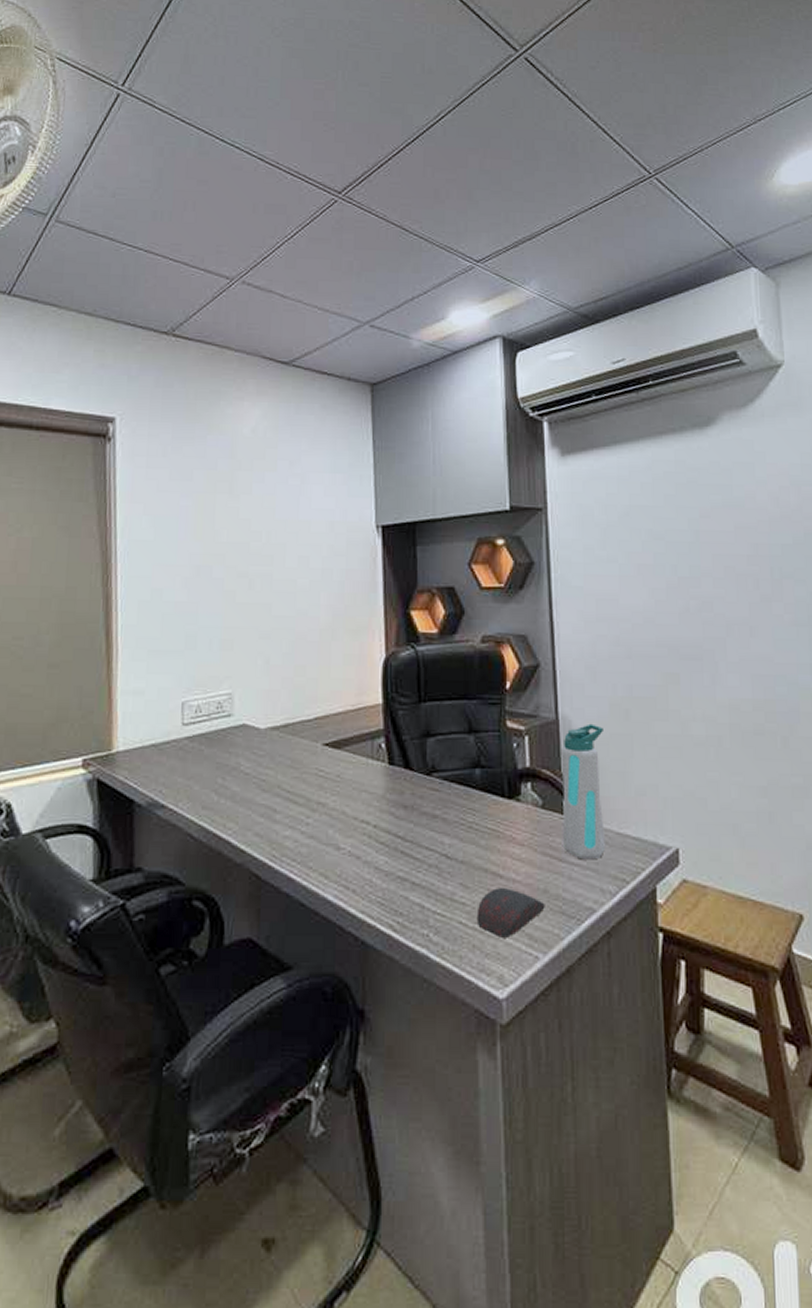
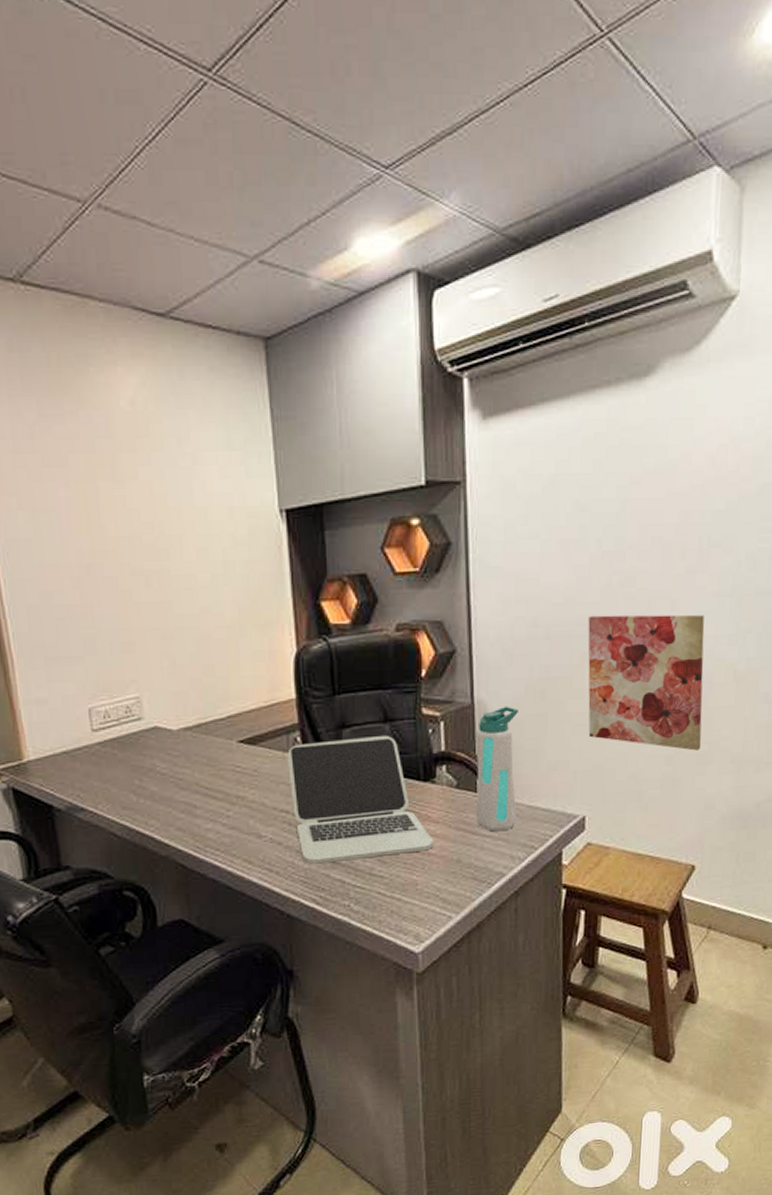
laptop: none [371,746,519,884] -> present [287,735,434,864]
computer mouse: present [476,888,545,938] -> none [394,861,458,903]
wall art: none [669,637,796,783] -> present [587,614,705,751]

